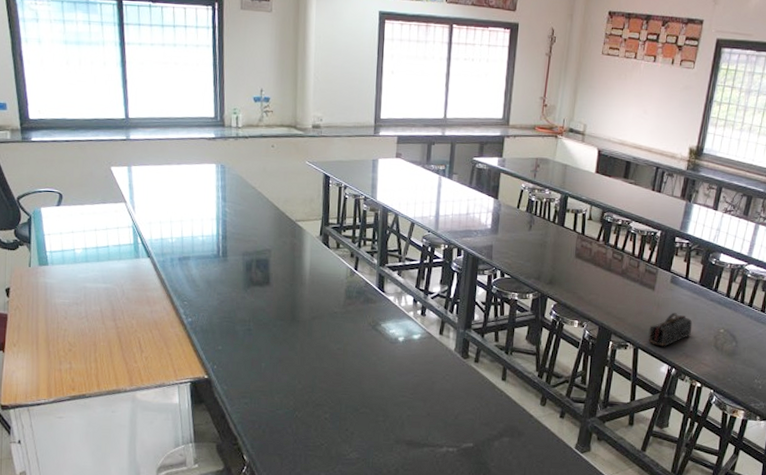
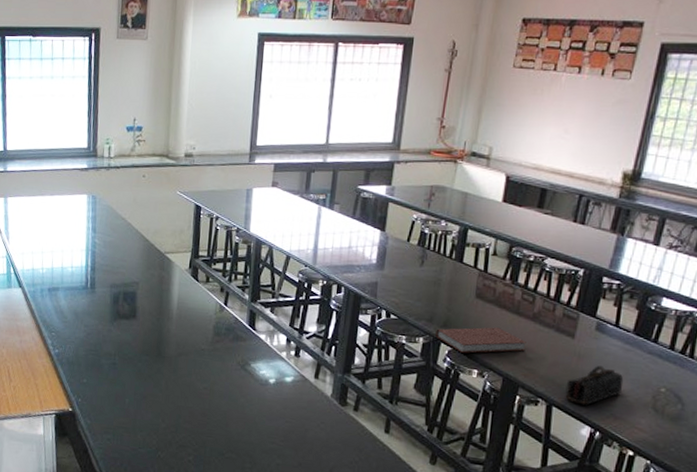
book: none [543,283,617,306] -> present [435,327,526,353]

